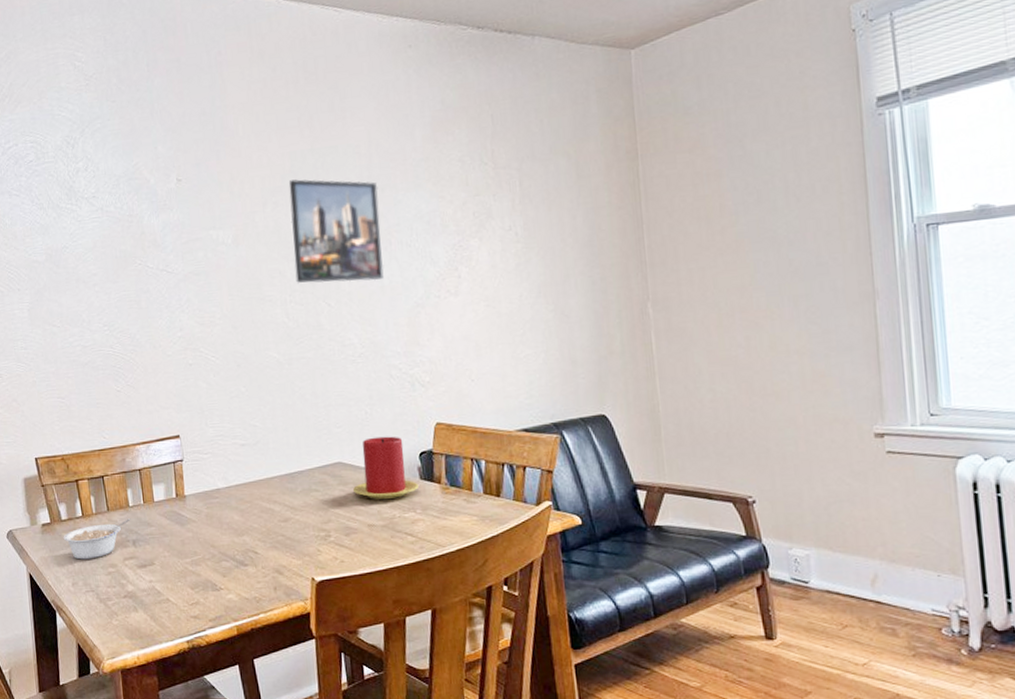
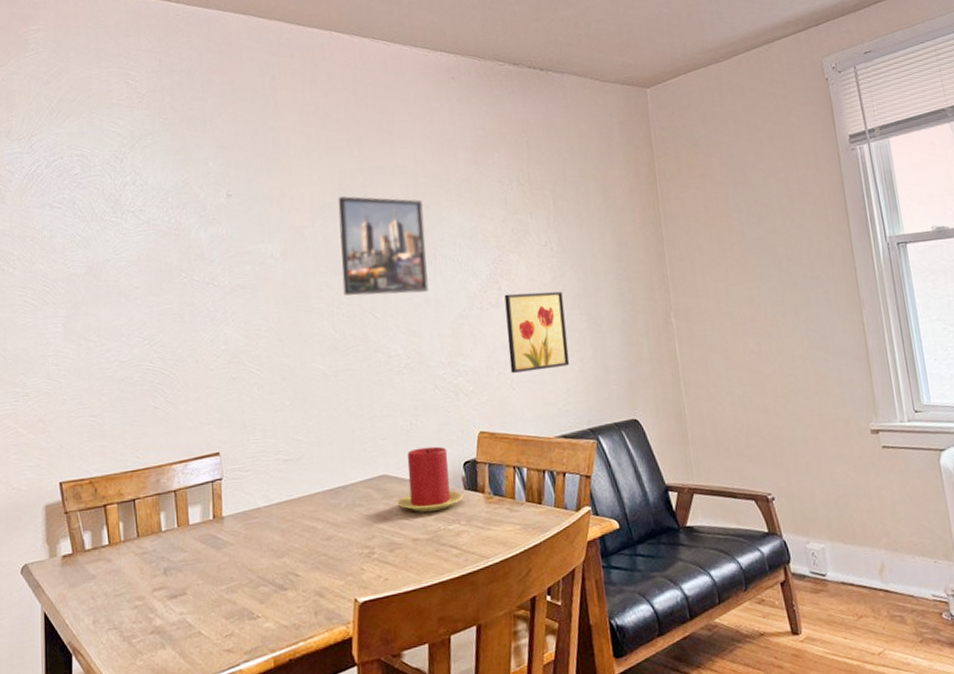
legume: present [63,518,131,560] -> none [86,544,163,594]
wall art: none [464,279,533,365] -> present [504,291,570,374]

